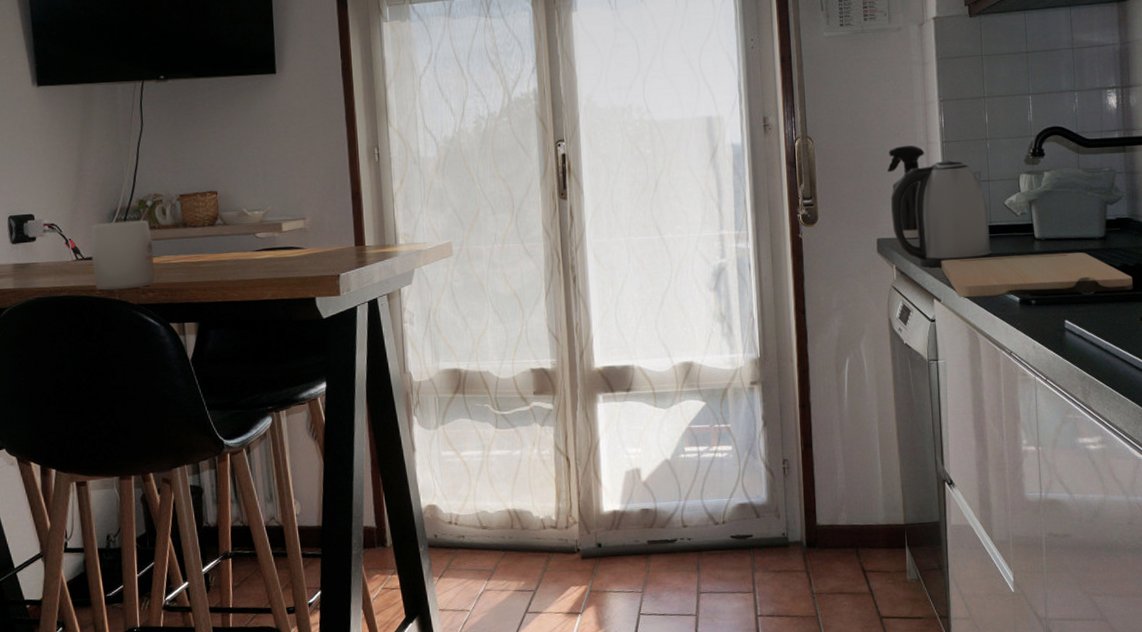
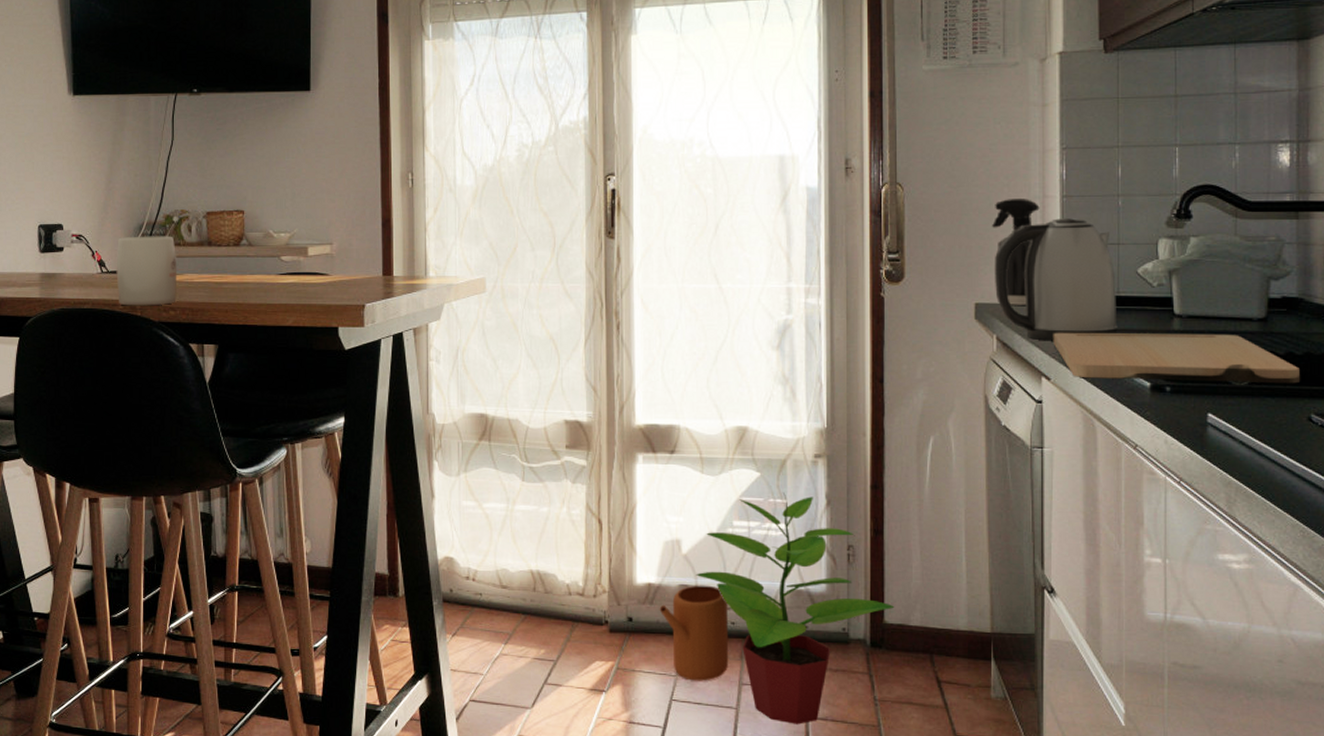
watering can: none [624,507,688,595] -> present [659,585,729,681]
potted plant: none [655,418,825,623] -> present [696,492,895,725]

